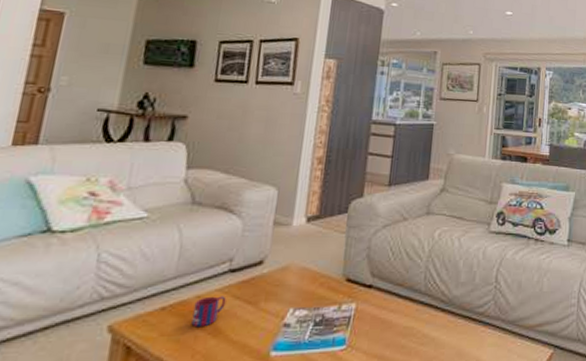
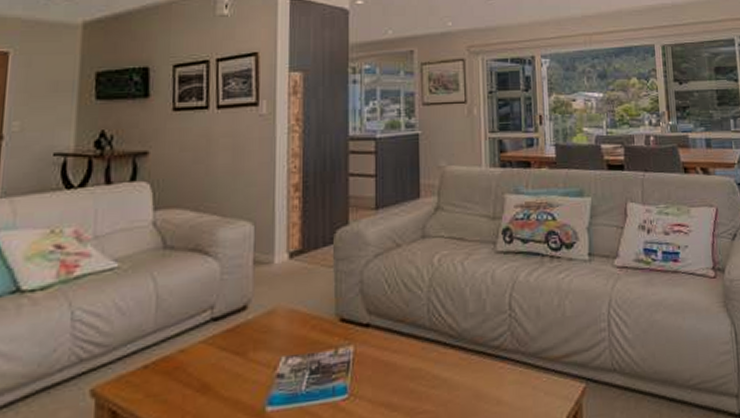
mug: present [191,296,226,328] -> none [177,348,212,385]

